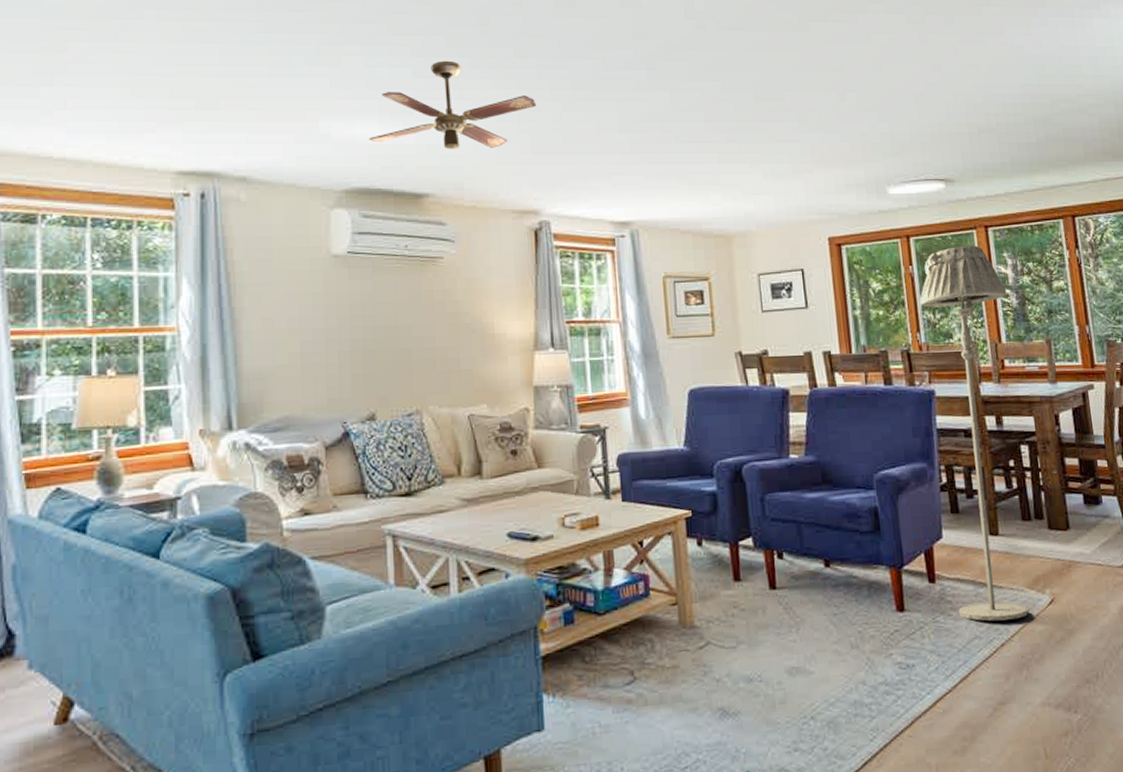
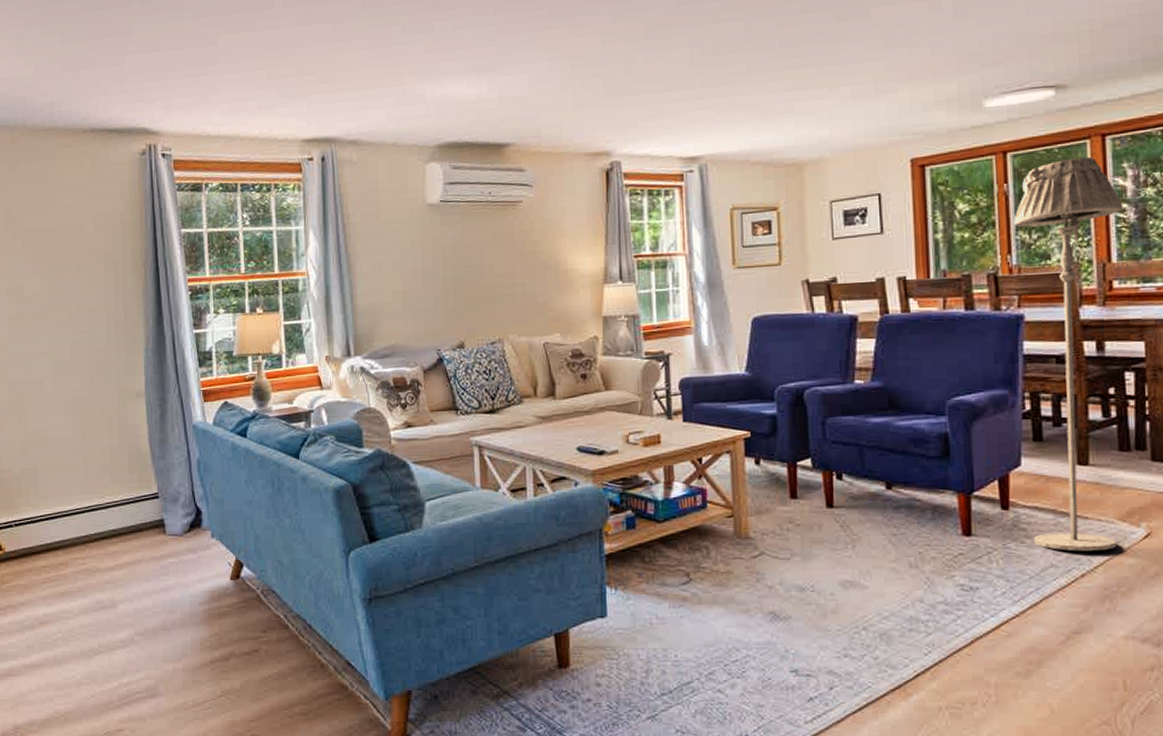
ceiling fan: present [369,60,537,149] -> none [458,14,610,100]

